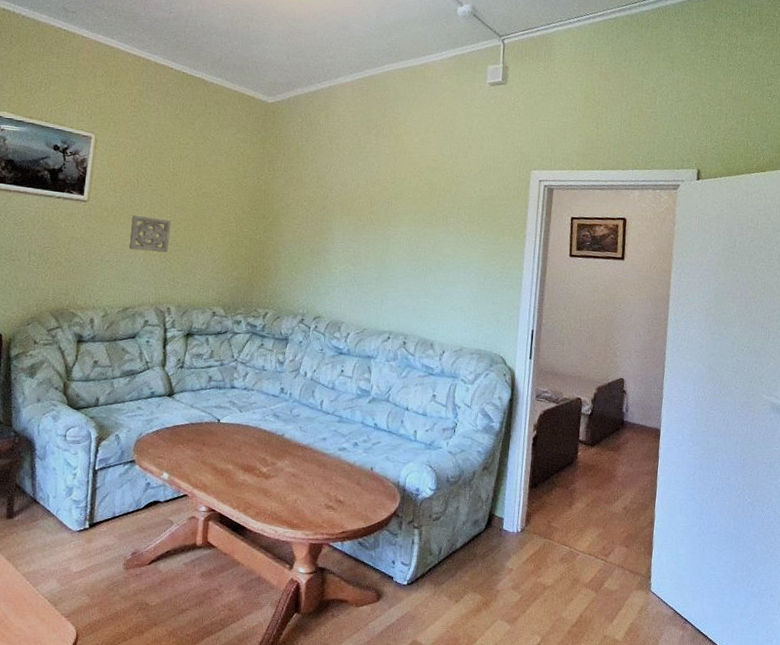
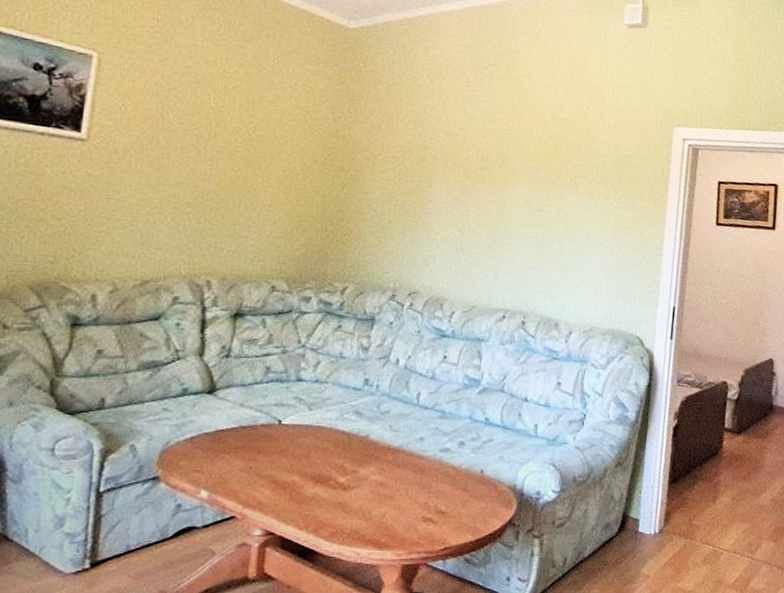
wall ornament: present [129,214,172,253] -> none [149,160,213,211]

